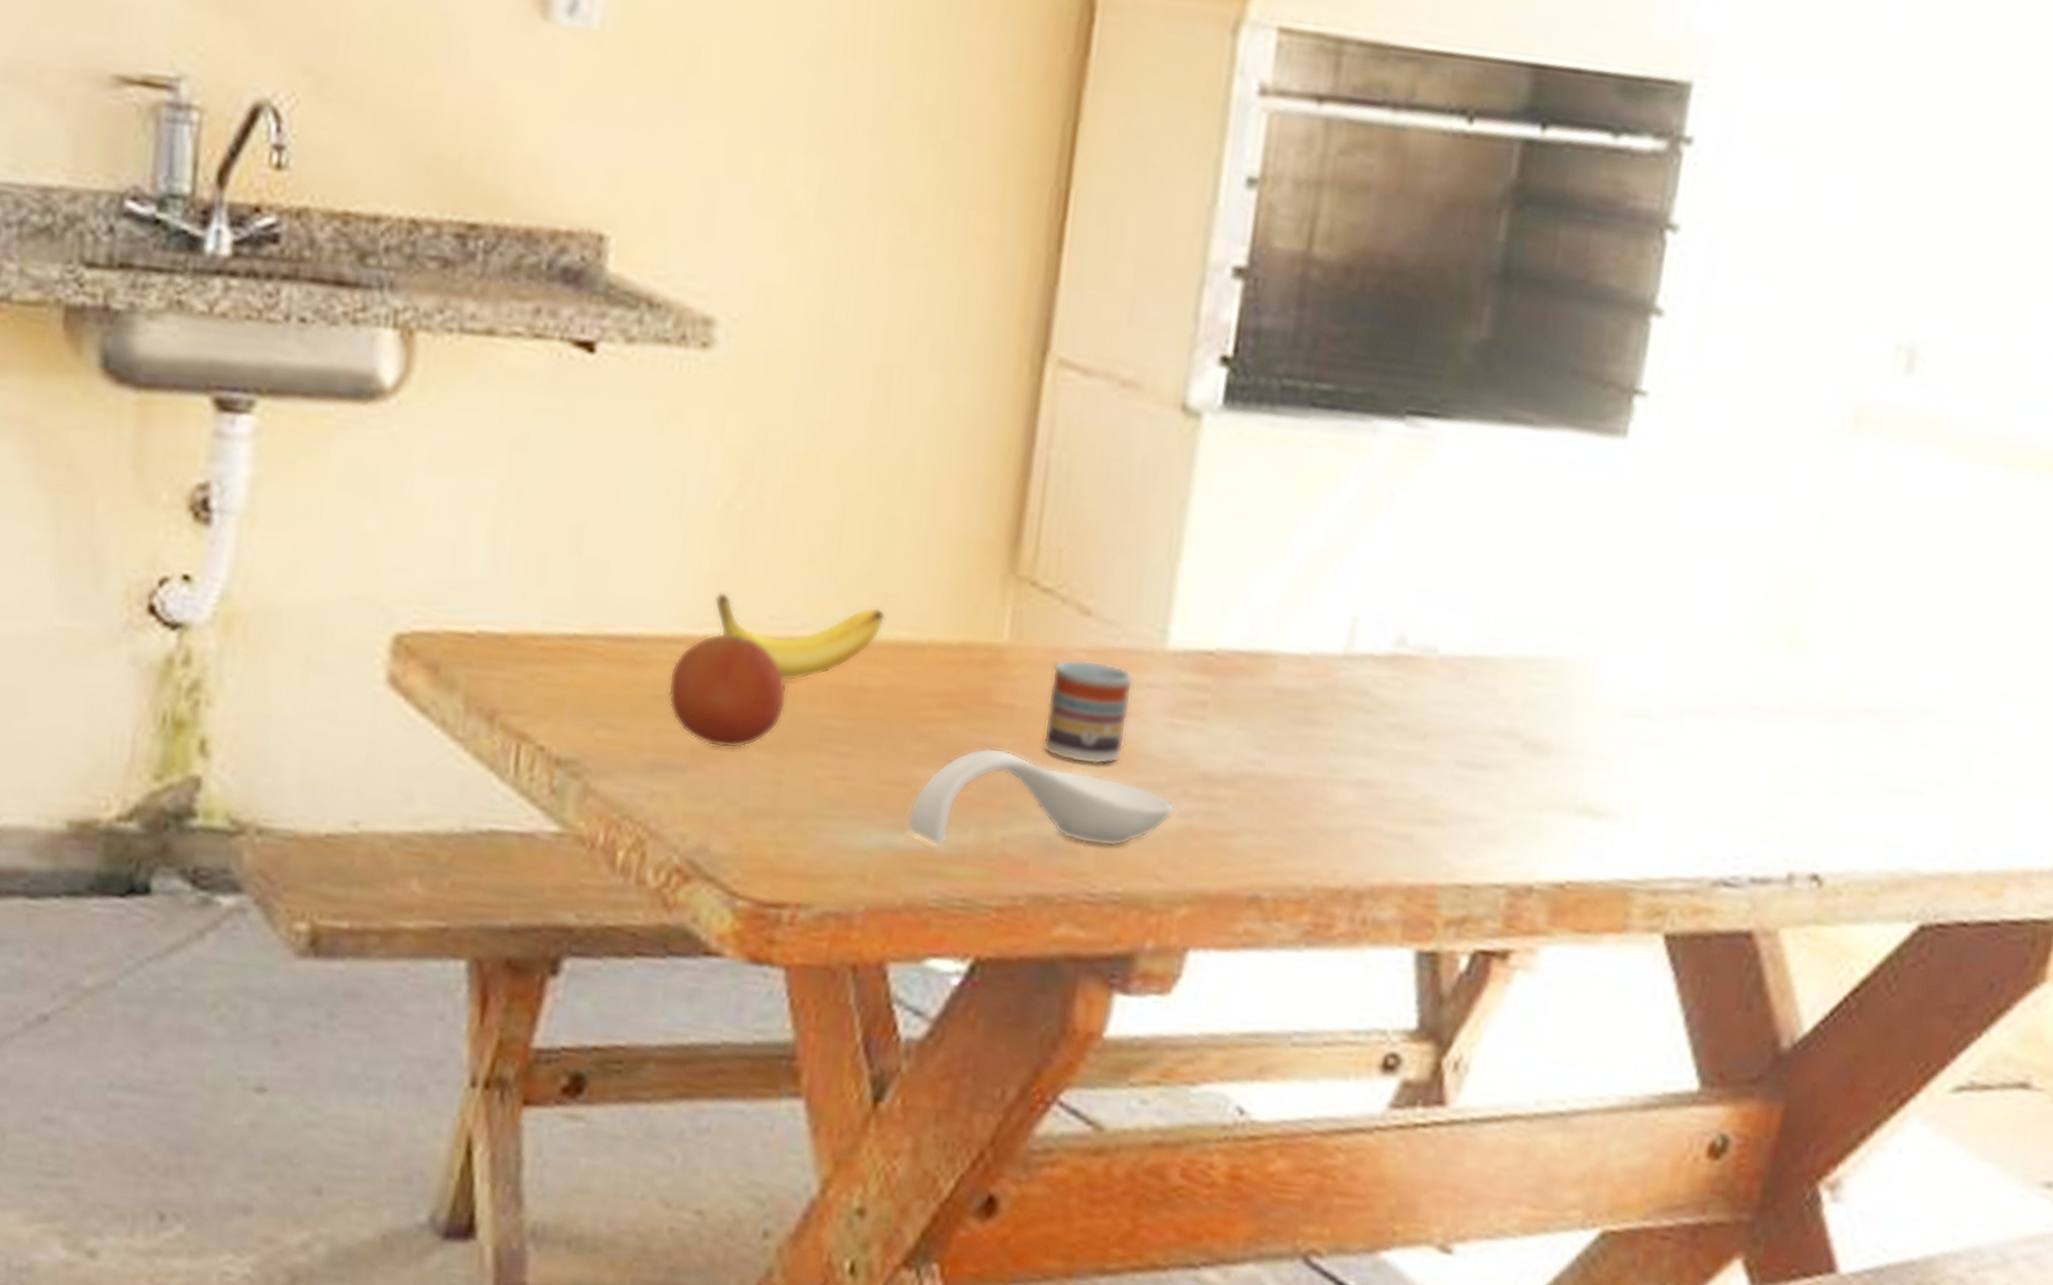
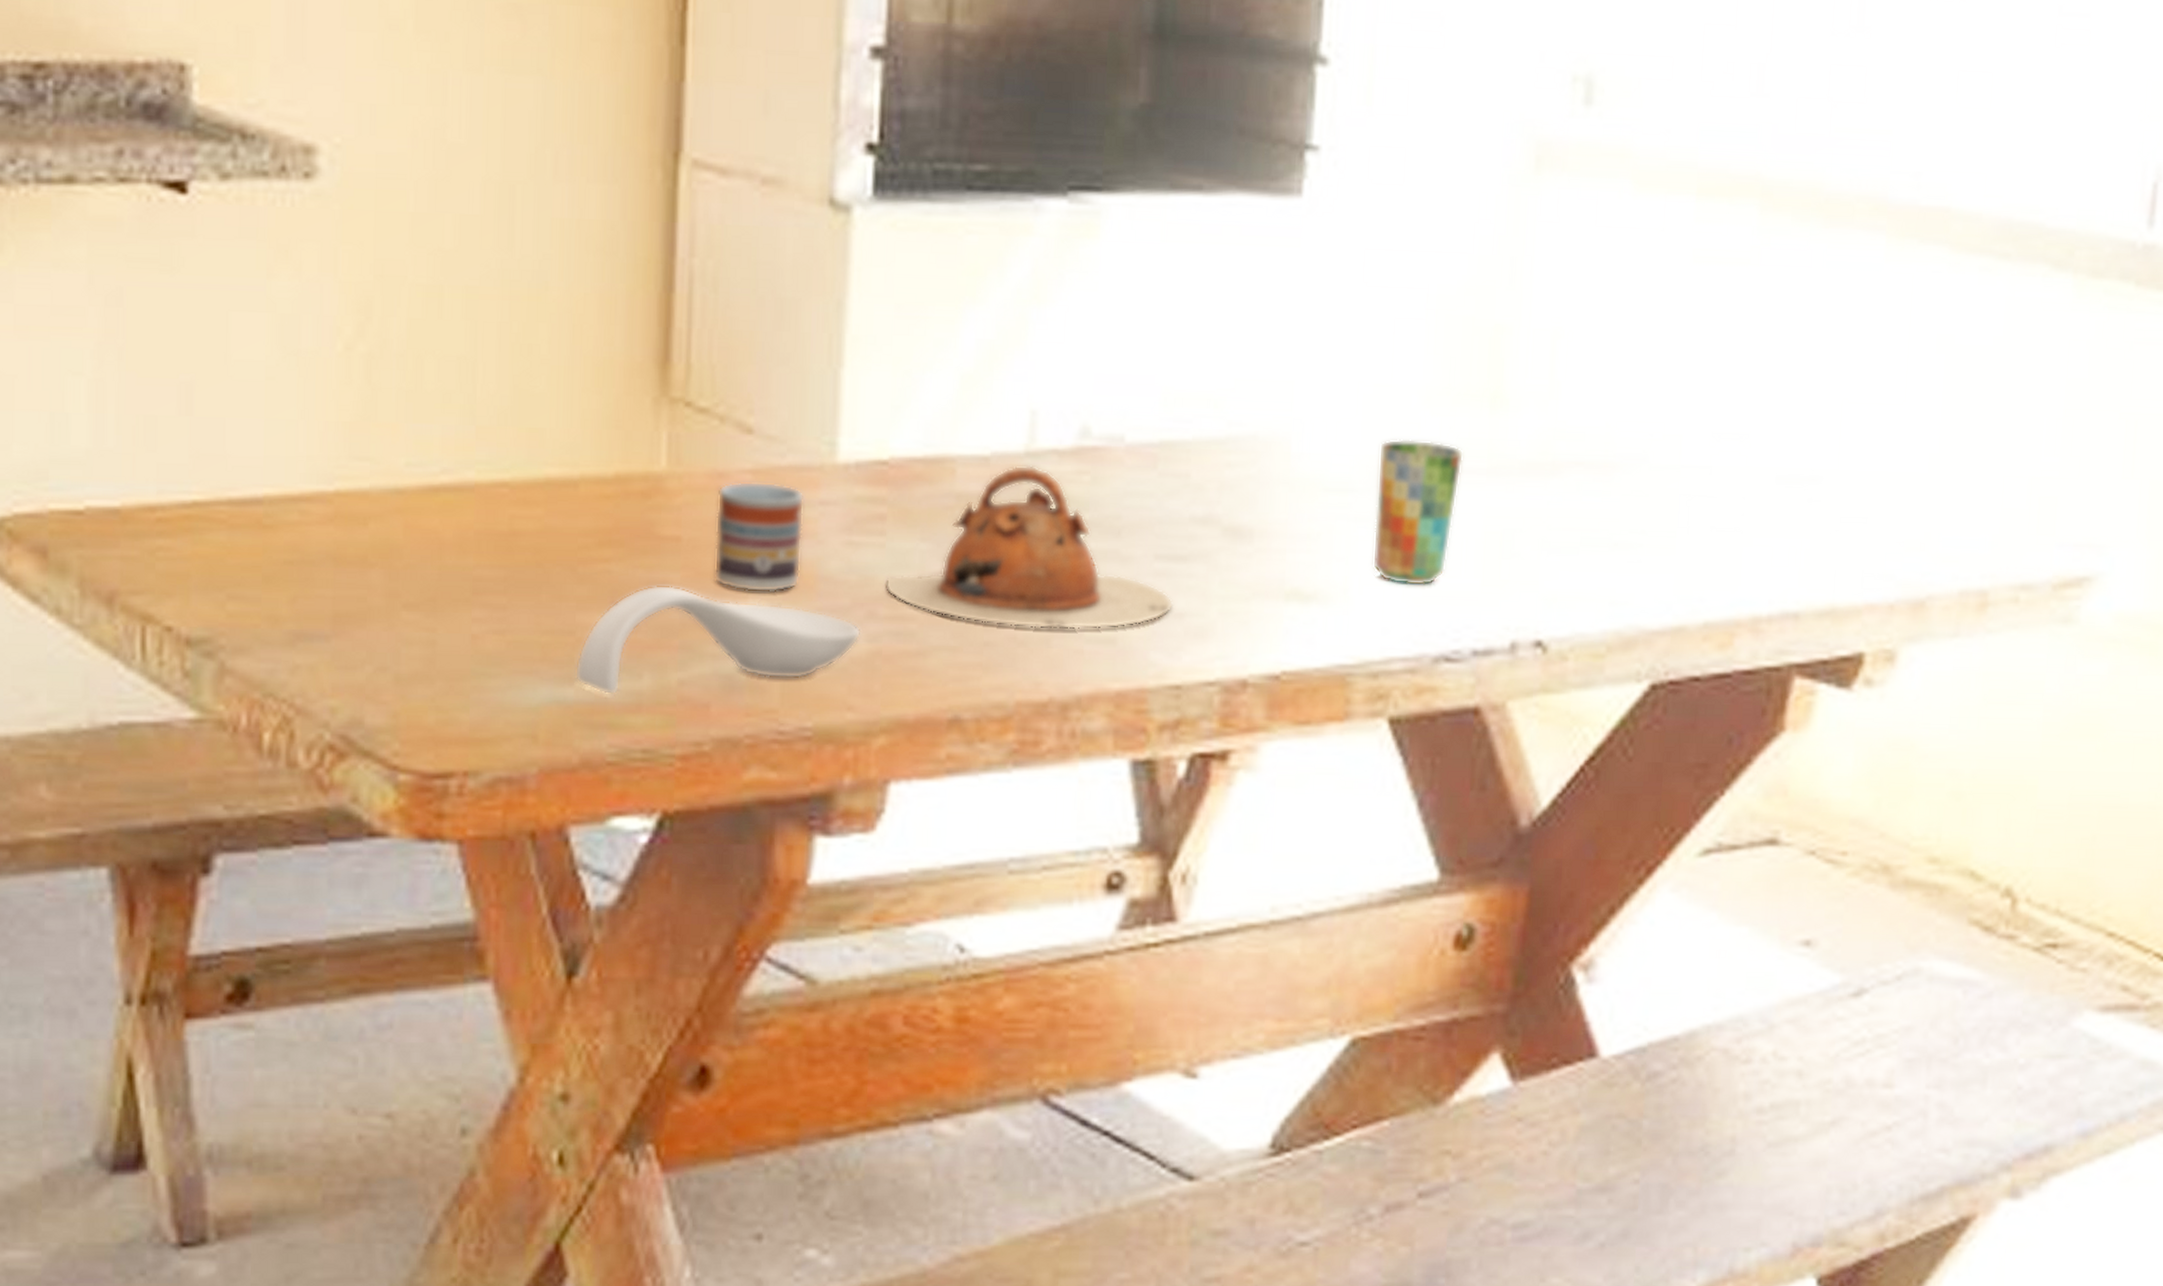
fruit: present [668,632,788,749] -> none [302,486,433,611]
banana: present [714,591,886,682] -> none [343,441,532,533]
teapot: none [1200,666,1470,827] -> present [884,465,1174,630]
cup: none [1662,672,1760,813] -> present [1372,439,1464,586]

